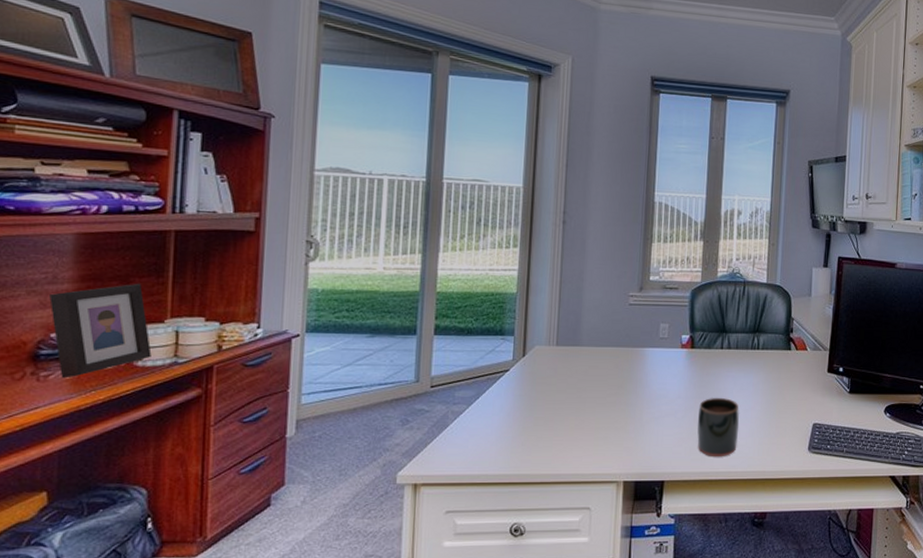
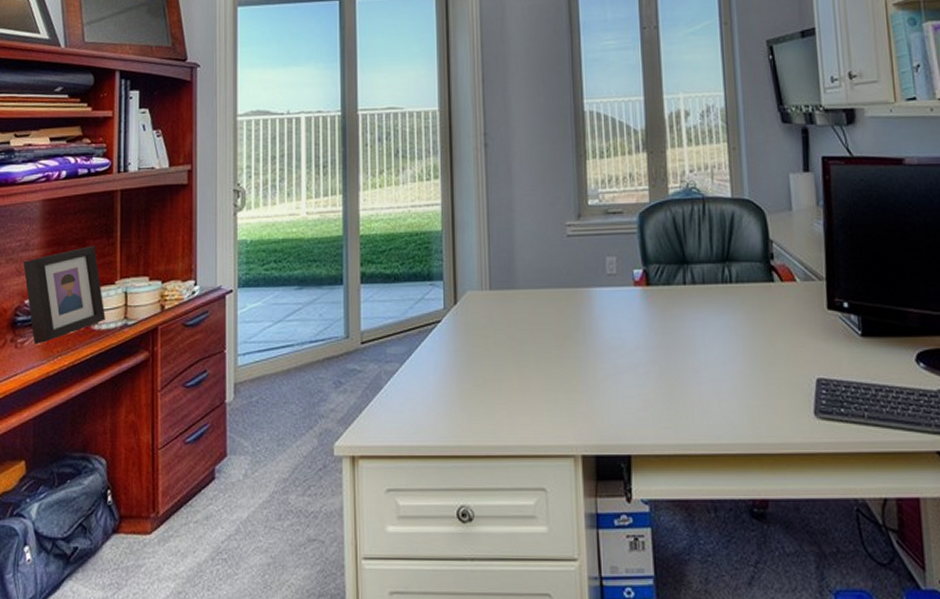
mug: present [697,398,740,456] -> none [663,348,719,423]

